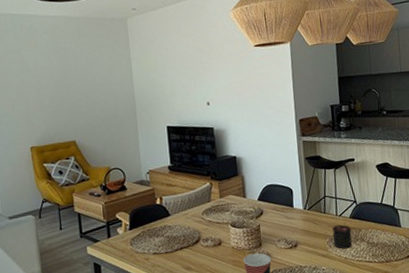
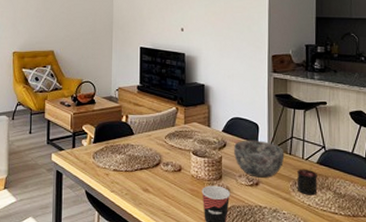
bowl: none [270,203,320,240] -> present [233,140,285,178]

